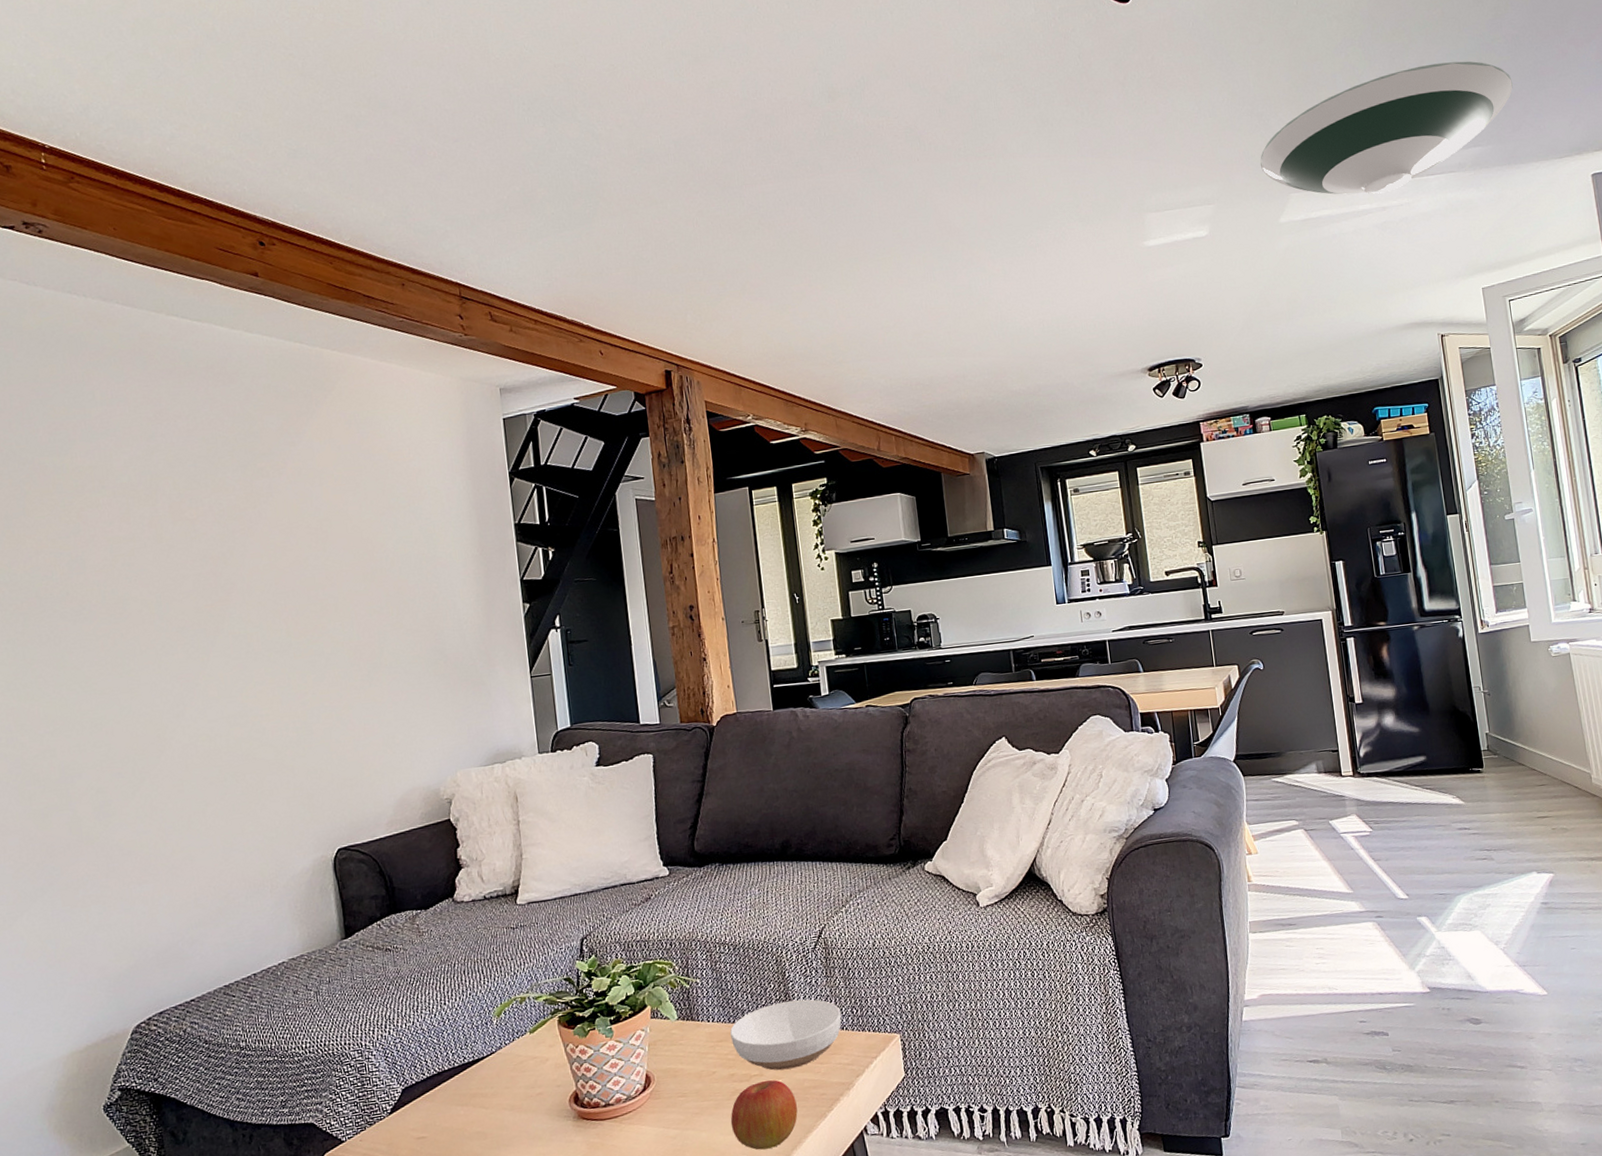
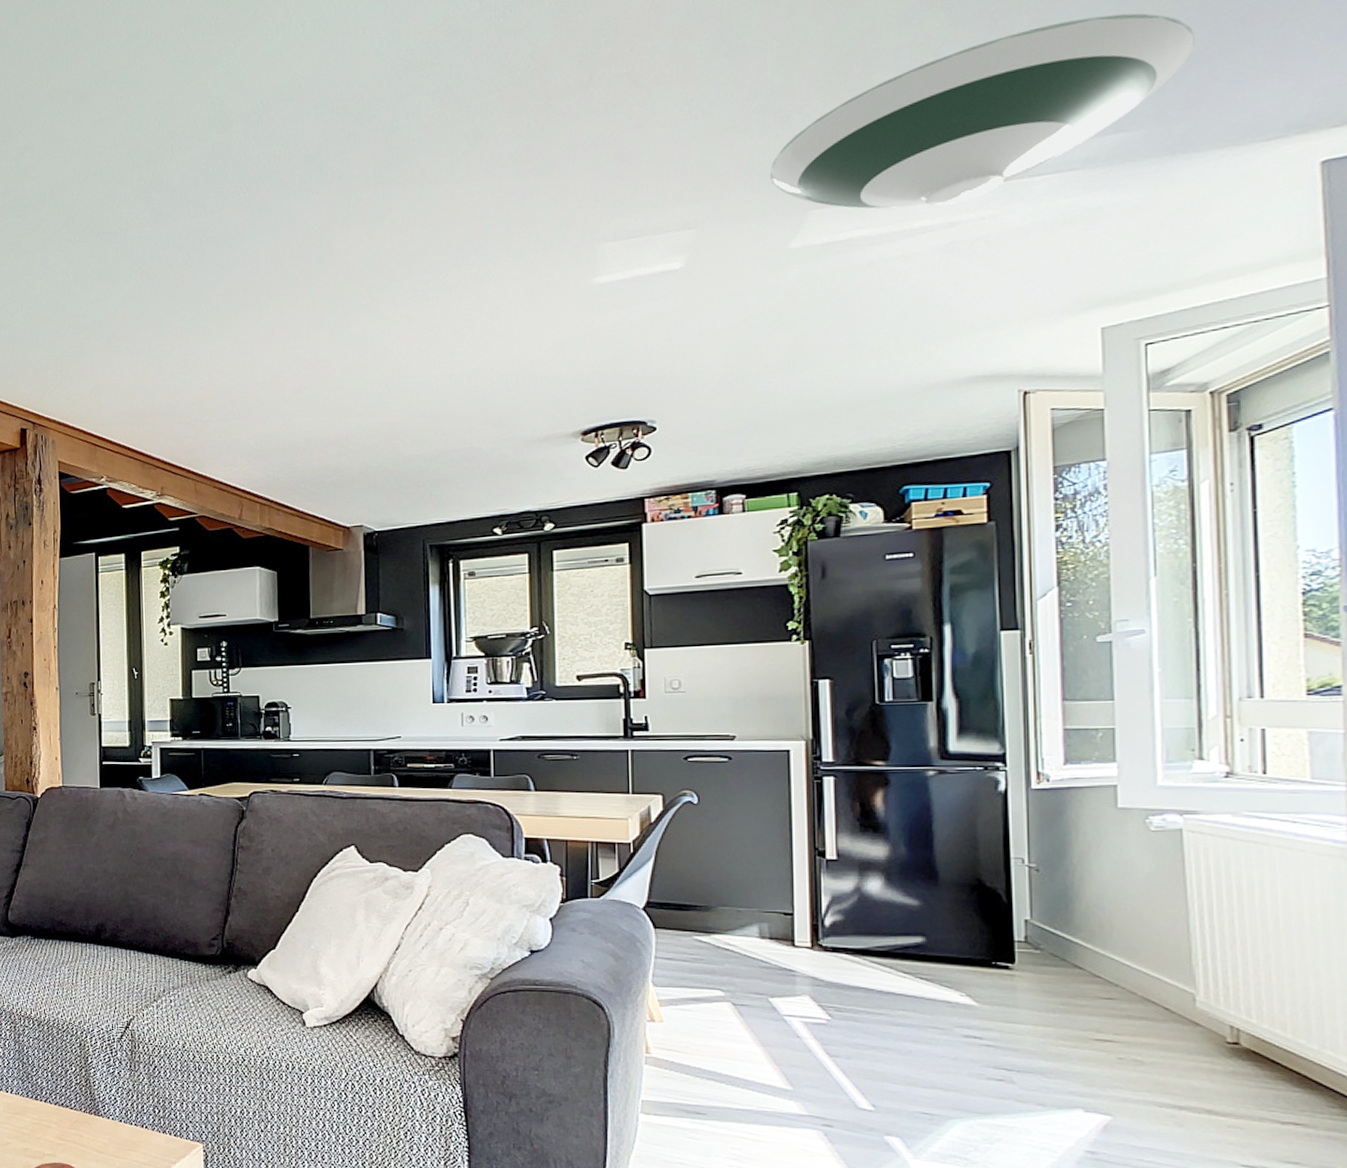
bowl: present [730,999,842,1071] -> none [28,1087,142,1156]

